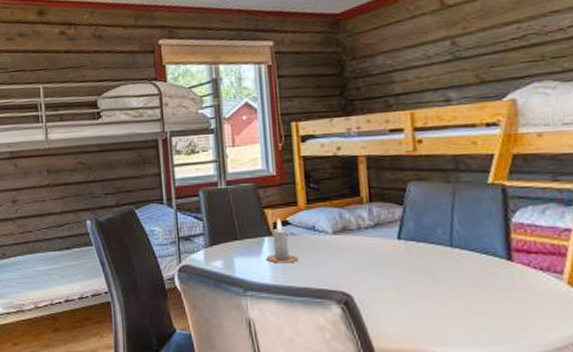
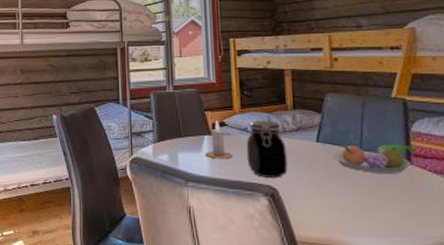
jar: none [314,217,364,283] -> present [246,121,288,178]
fruit bowl: none [416,238,517,274] -> present [331,144,415,174]

